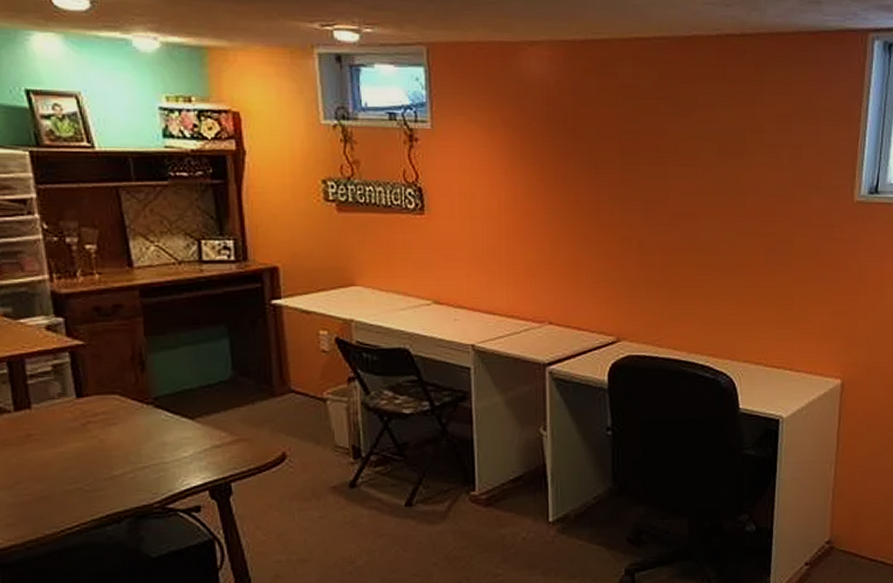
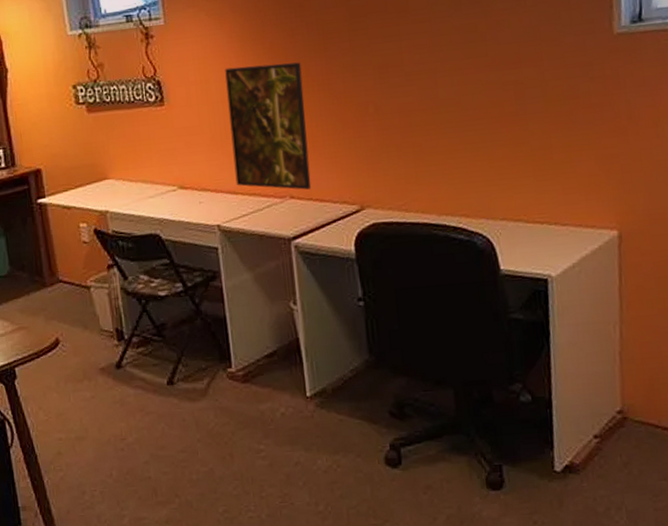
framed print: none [492,184,571,317] -> present [225,62,312,190]

